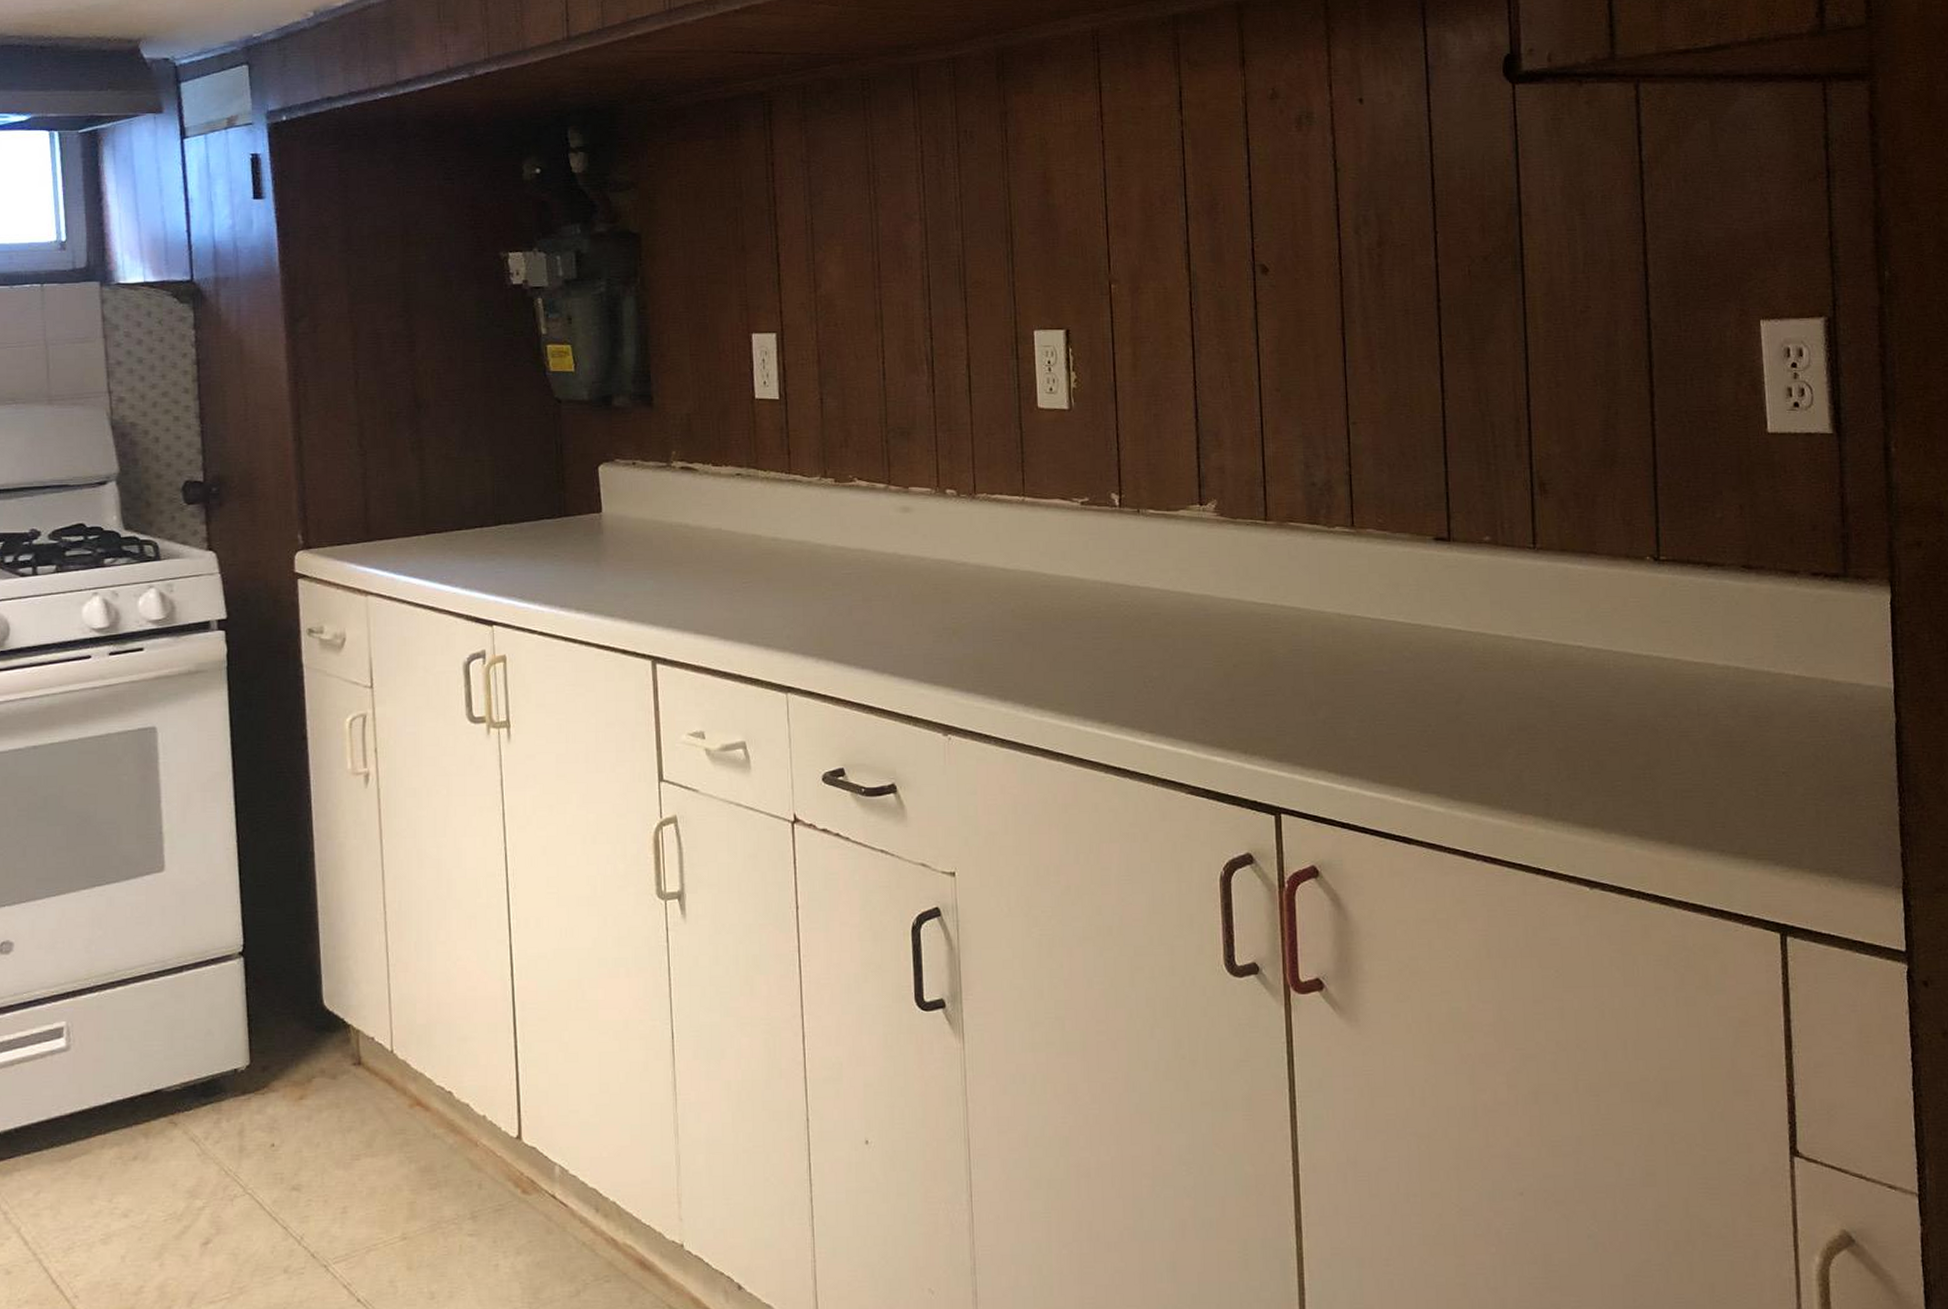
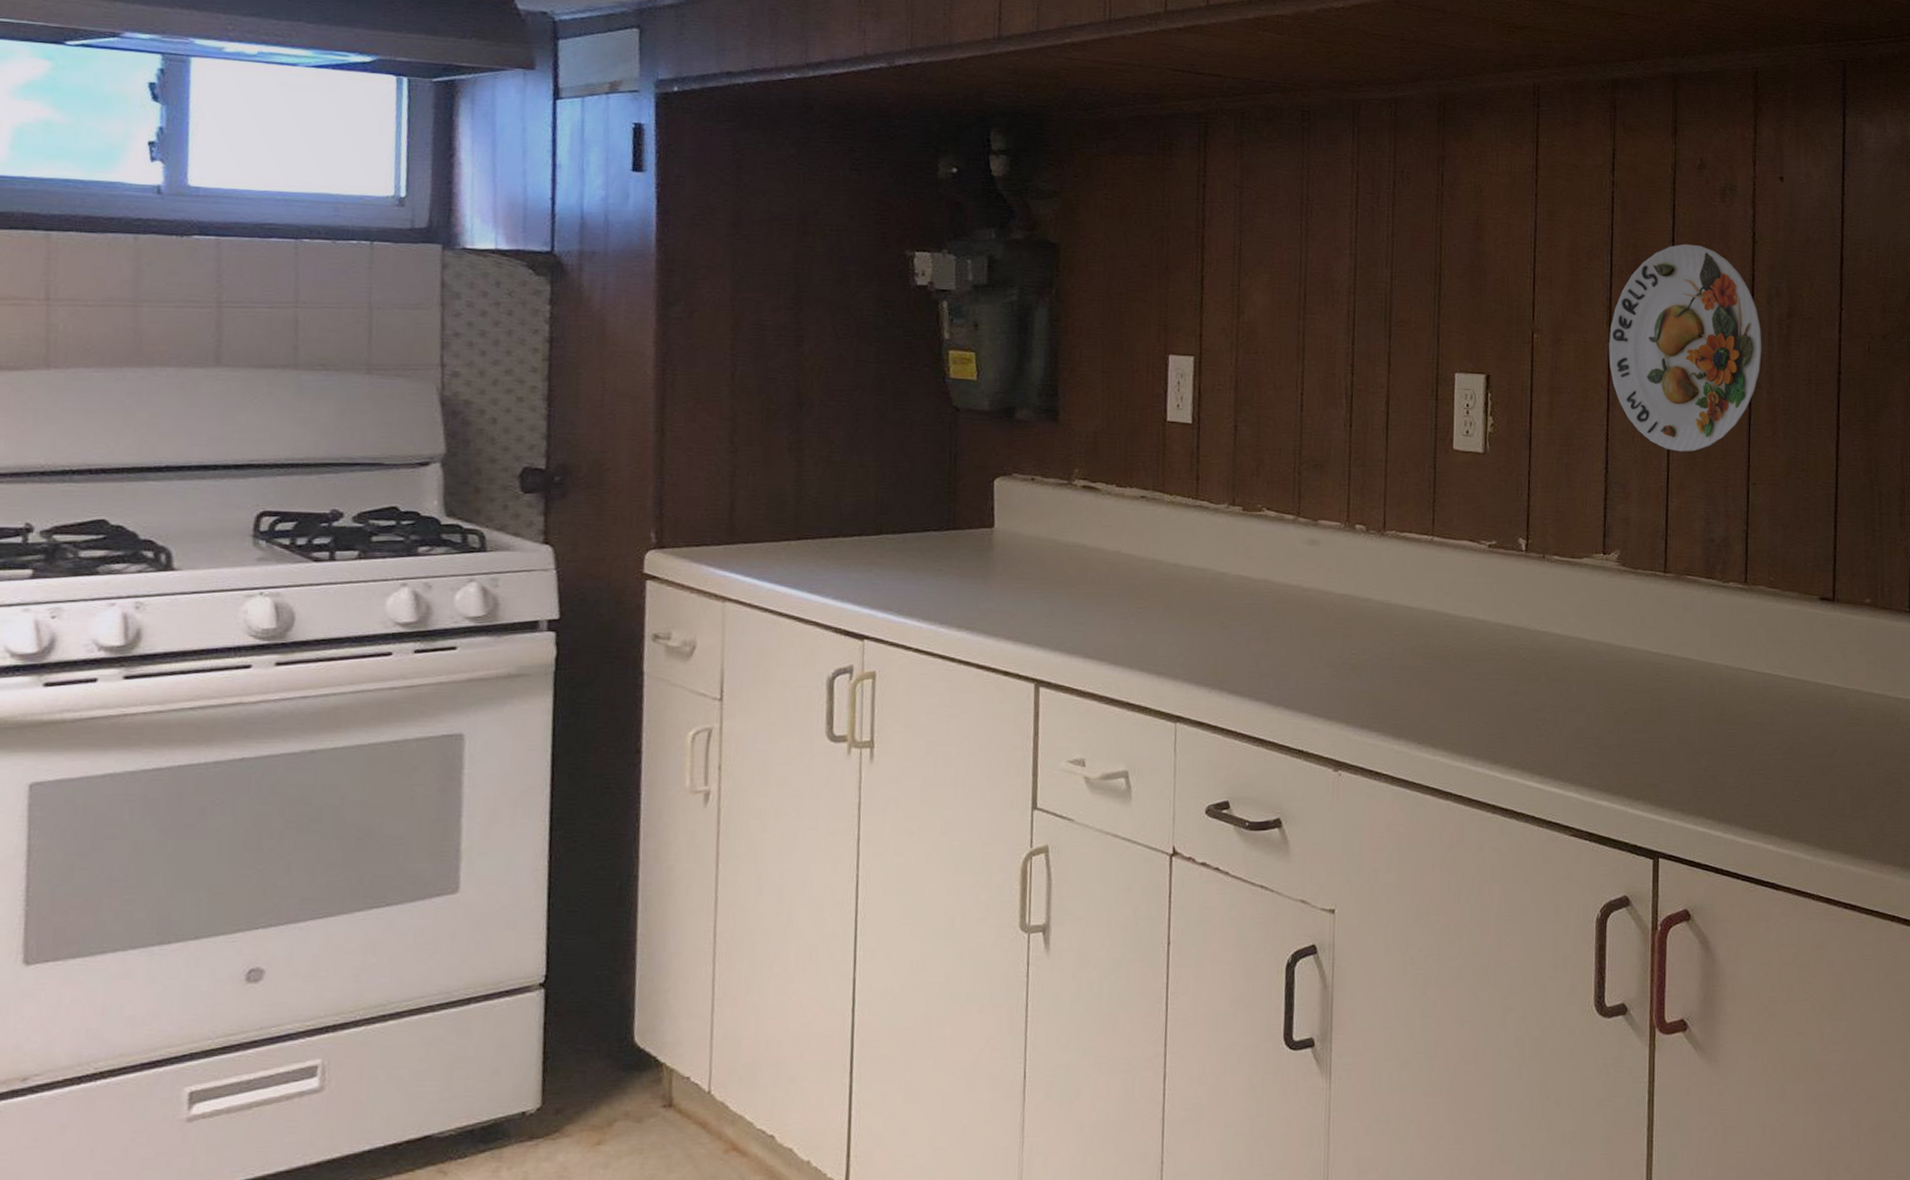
decorative plate: none [1189,178,1353,395] -> present [1609,243,1762,452]

